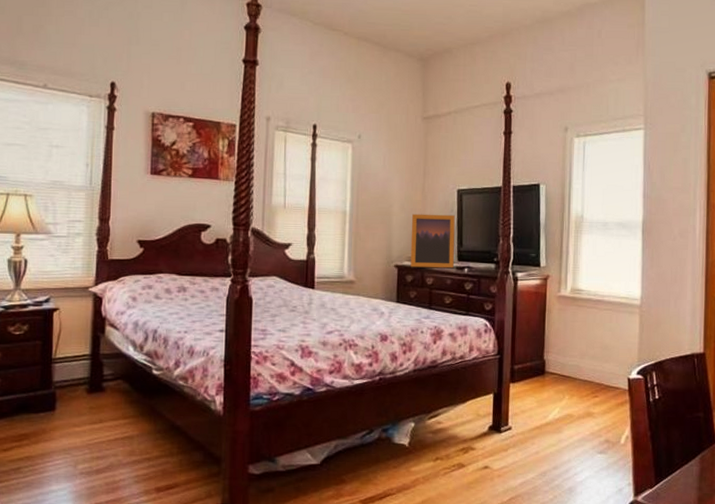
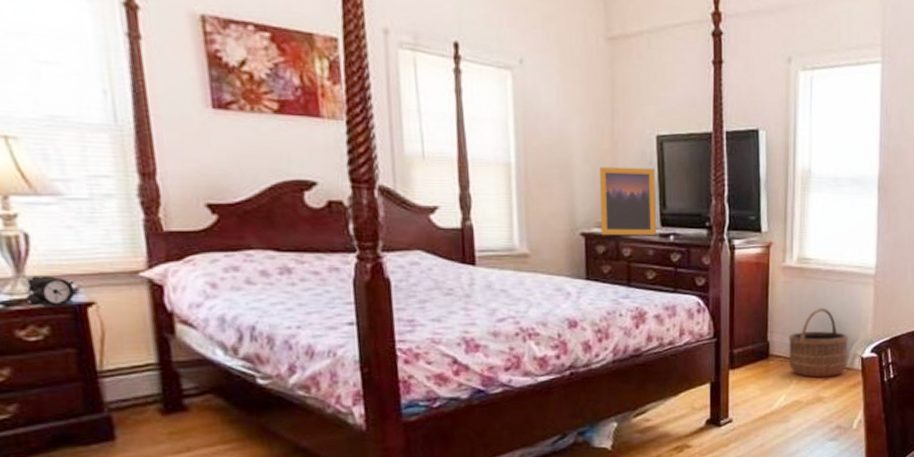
alarm clock: none [18,288,49,310] -> present [26,275,75,306]
basket: none [562,332,616,395] -> present [789,307,848,378]

